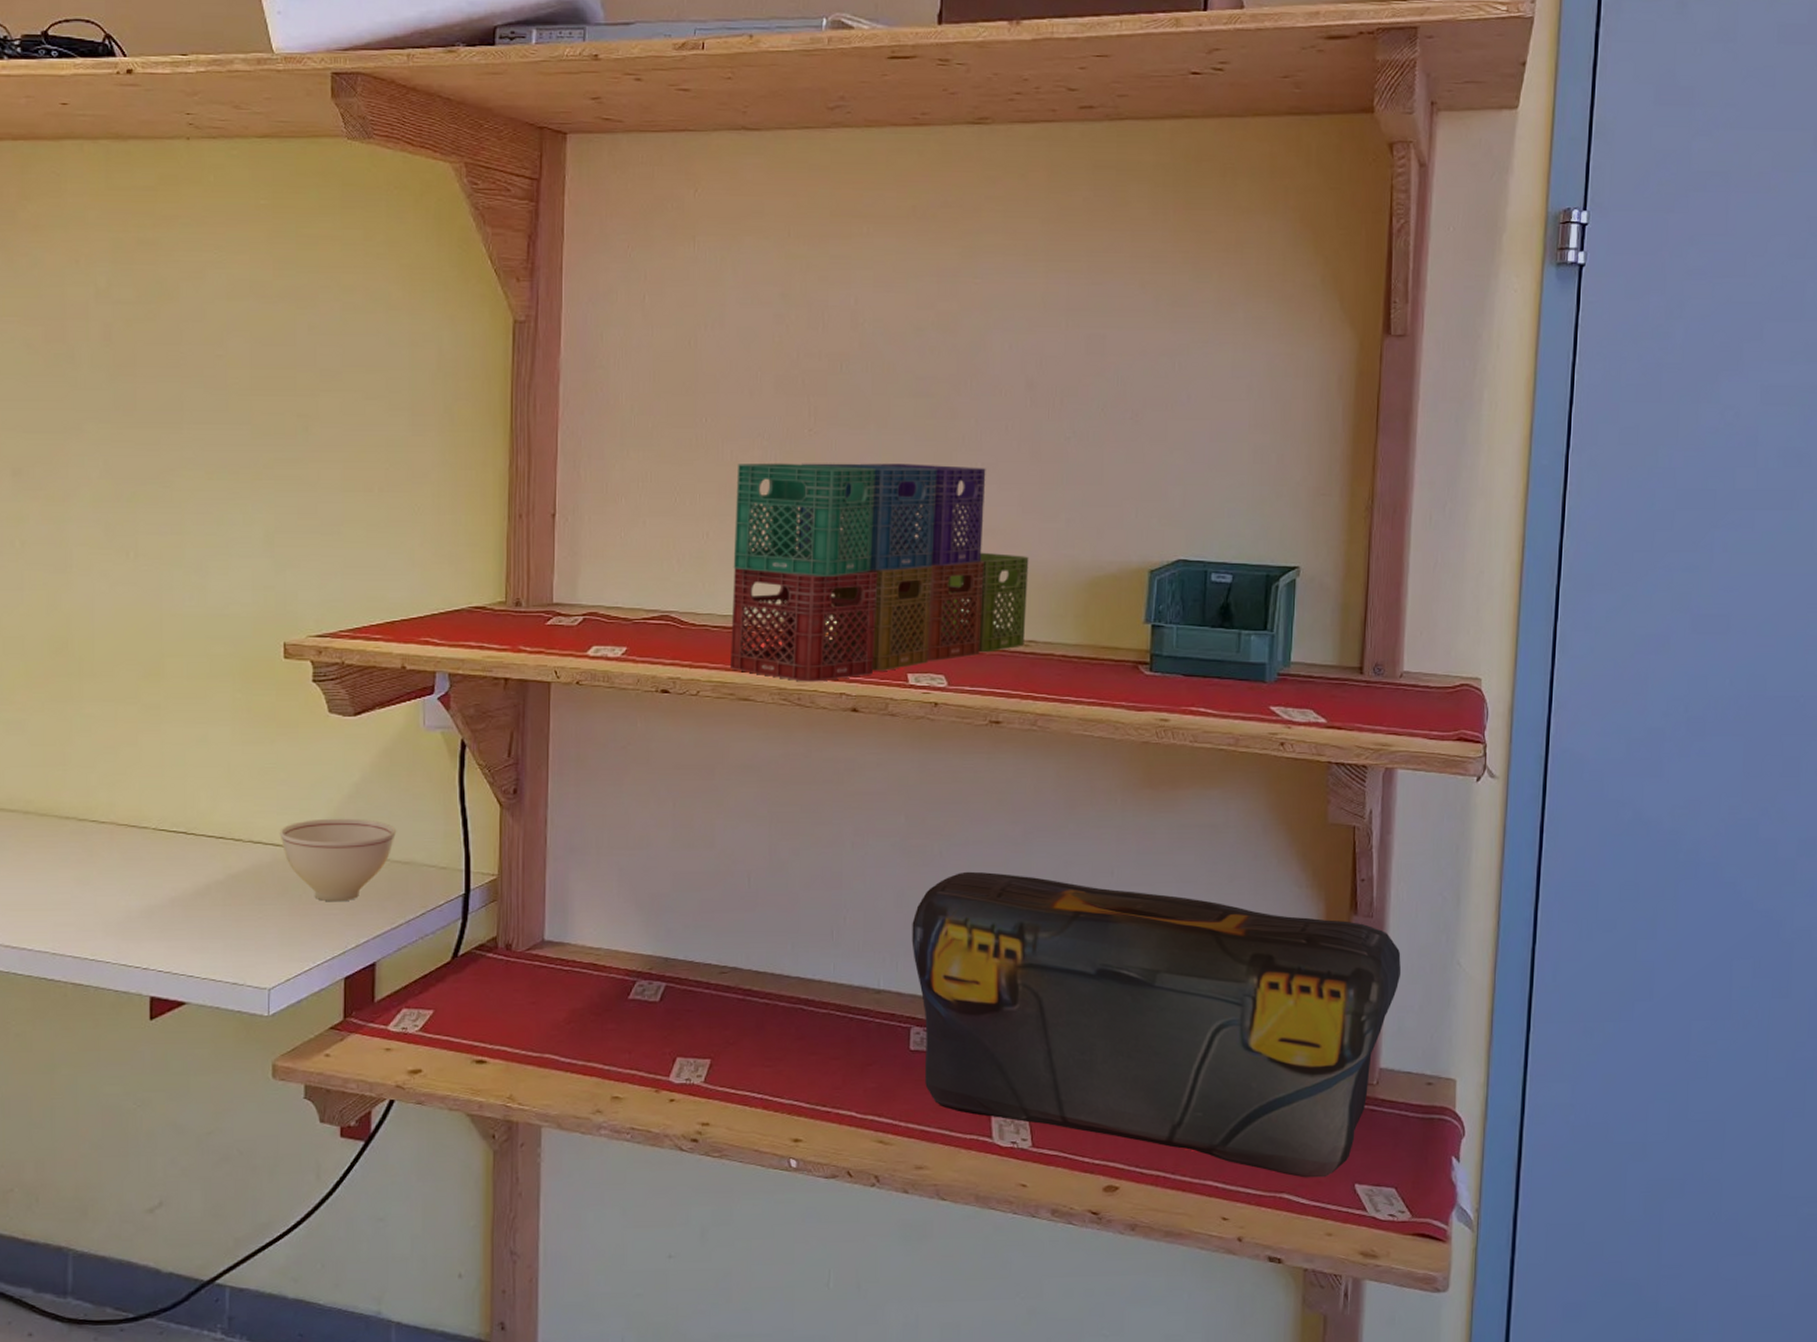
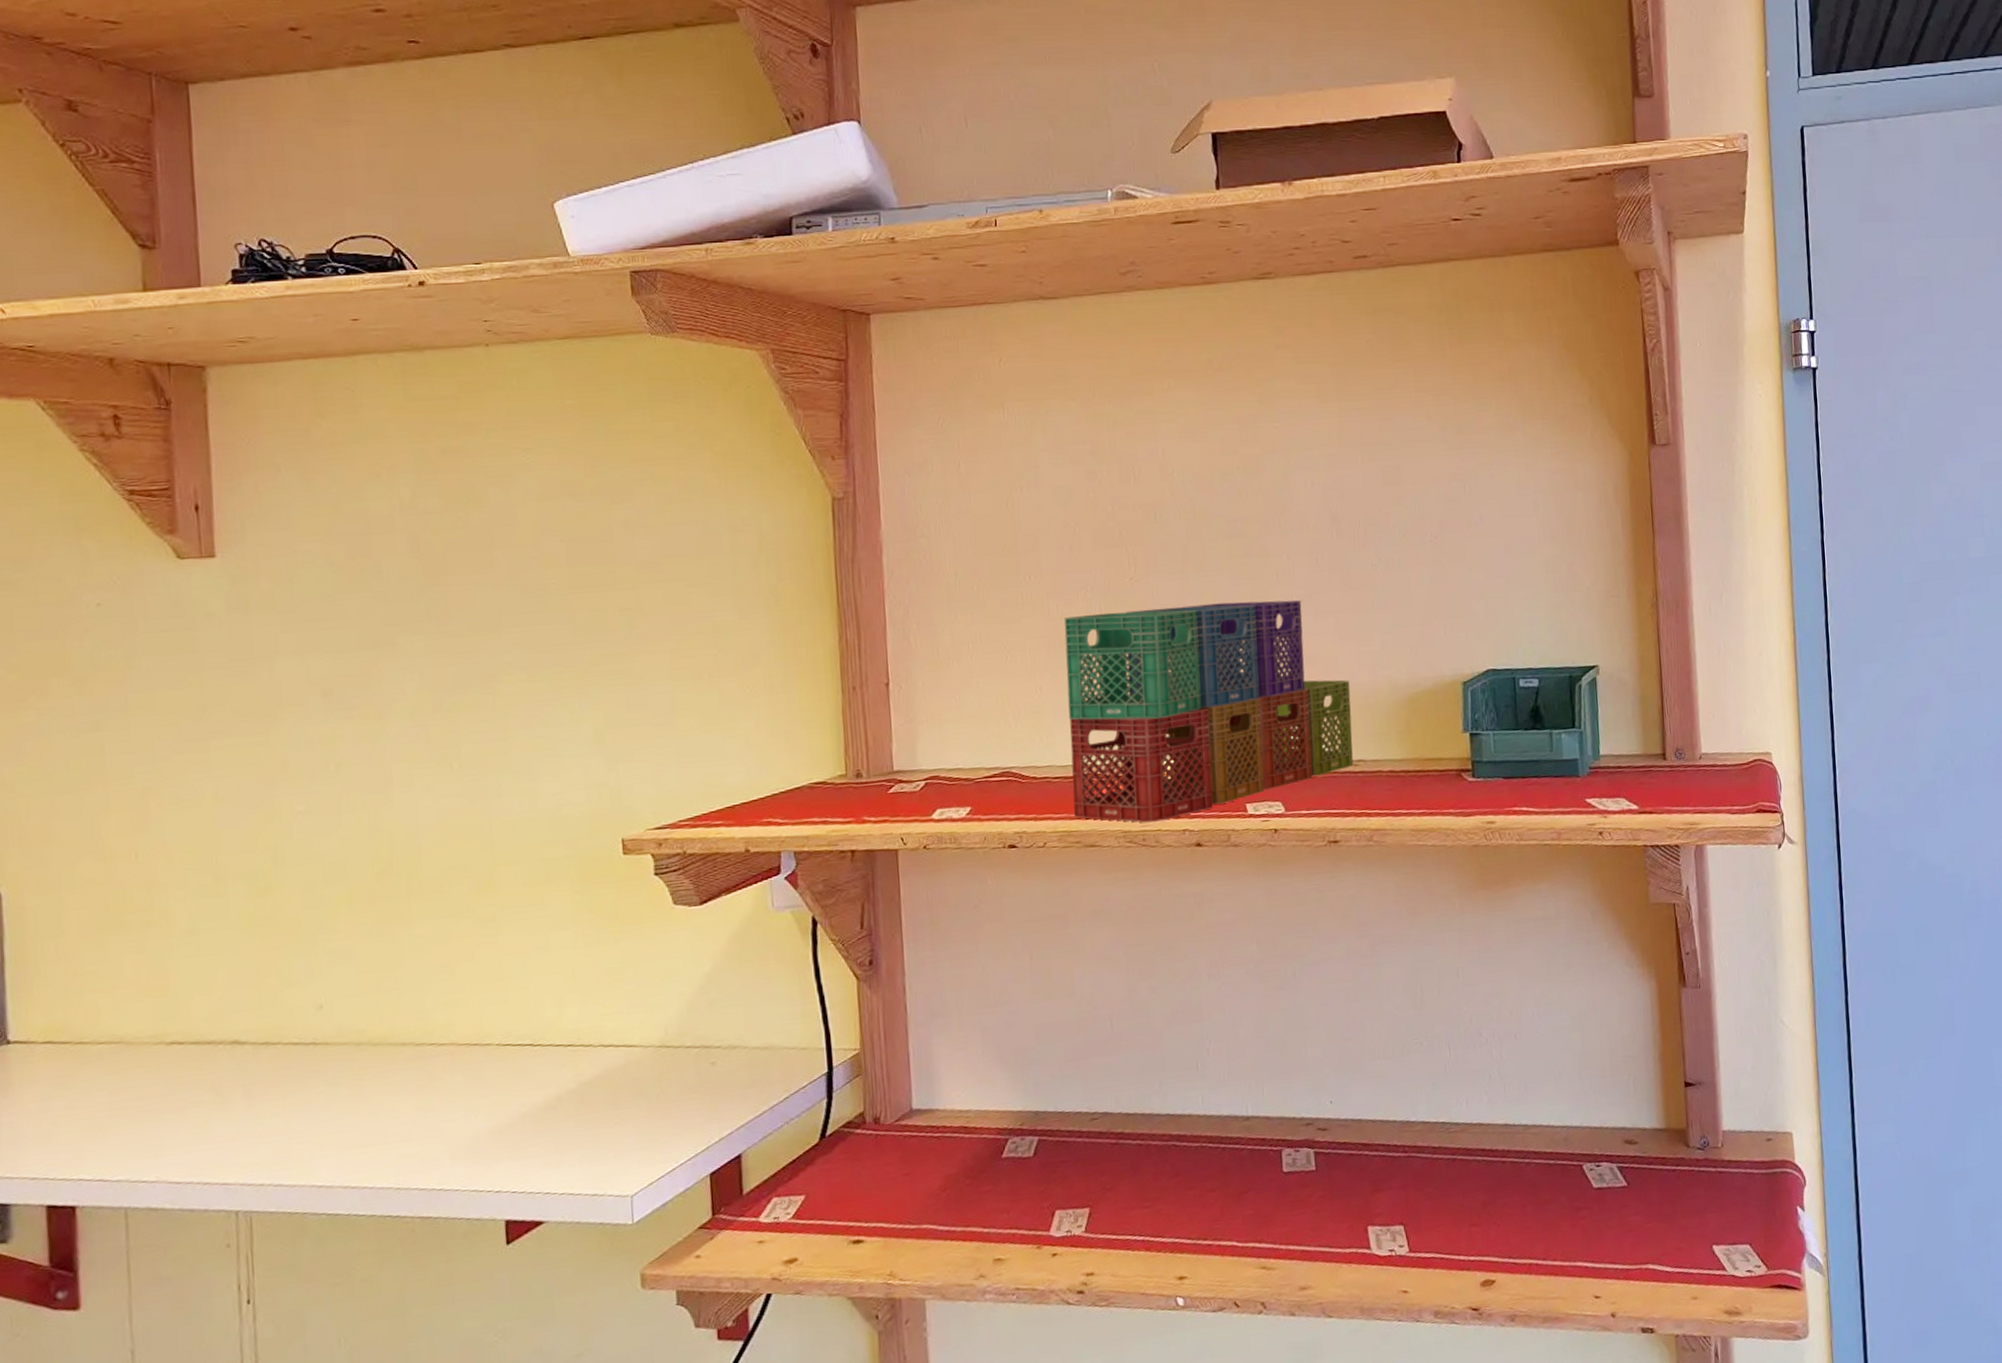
bowl: present [279,818,397,902] -> none [631,1008,753,1098]
toolbox: present [912,871,1402,1178] -> none [1273,987,1732,1247]

